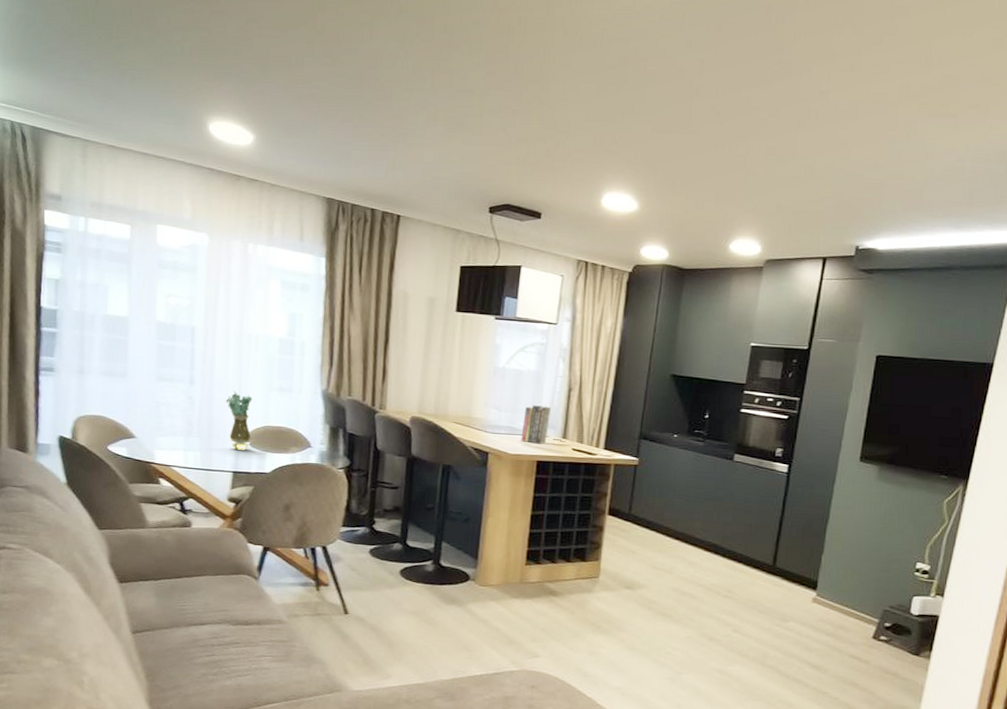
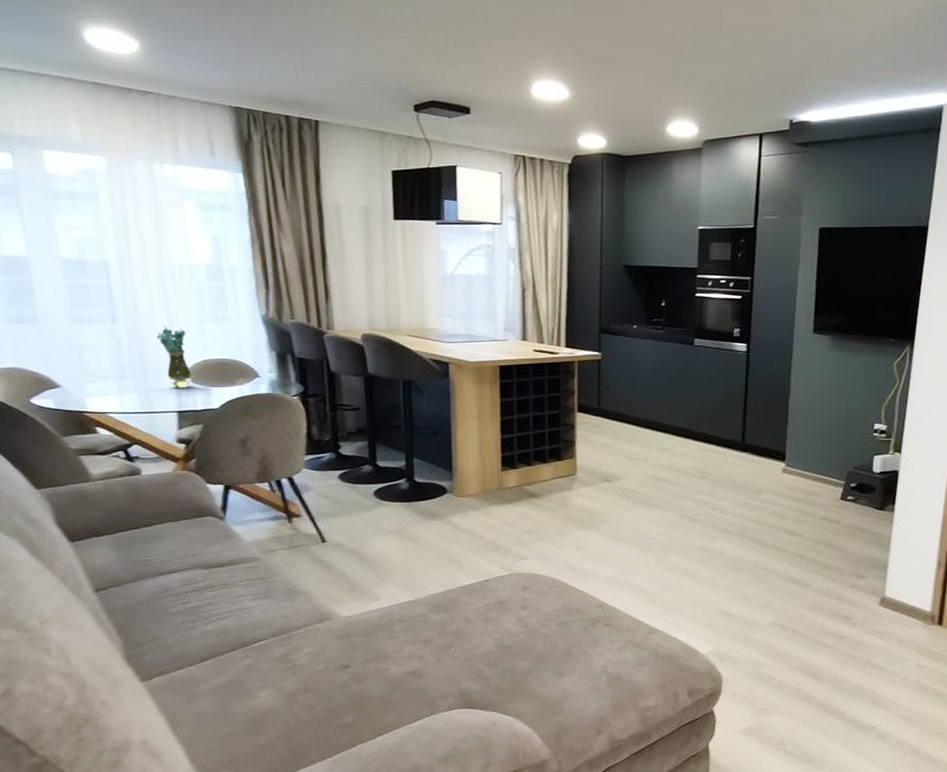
books: present [521,404,551,444] -> none [480,308,507,349]

